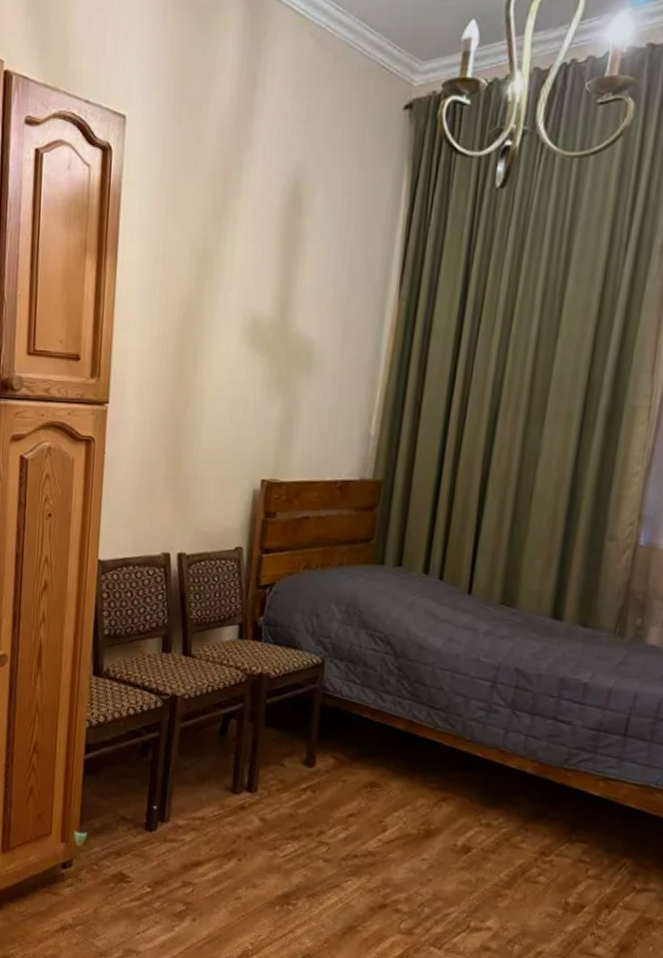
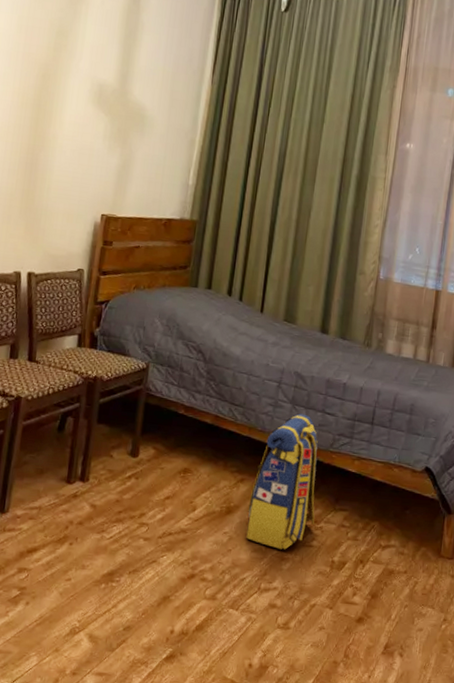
backpack: none [451,720,547,885] -> present [246,413,318,550]

